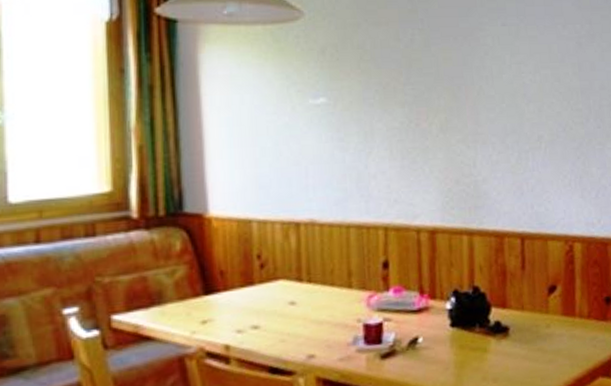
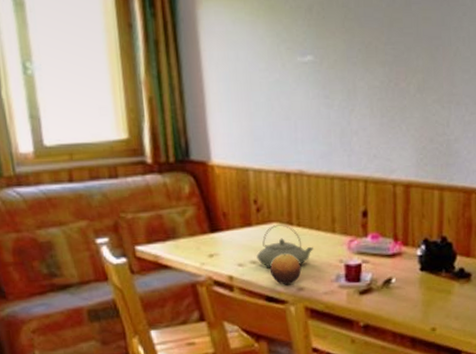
teapot: none [259,281,327,332] -> present [256,224,313,267]
fruit: none [275,315,313,353] -> present [270,253,302,285]

